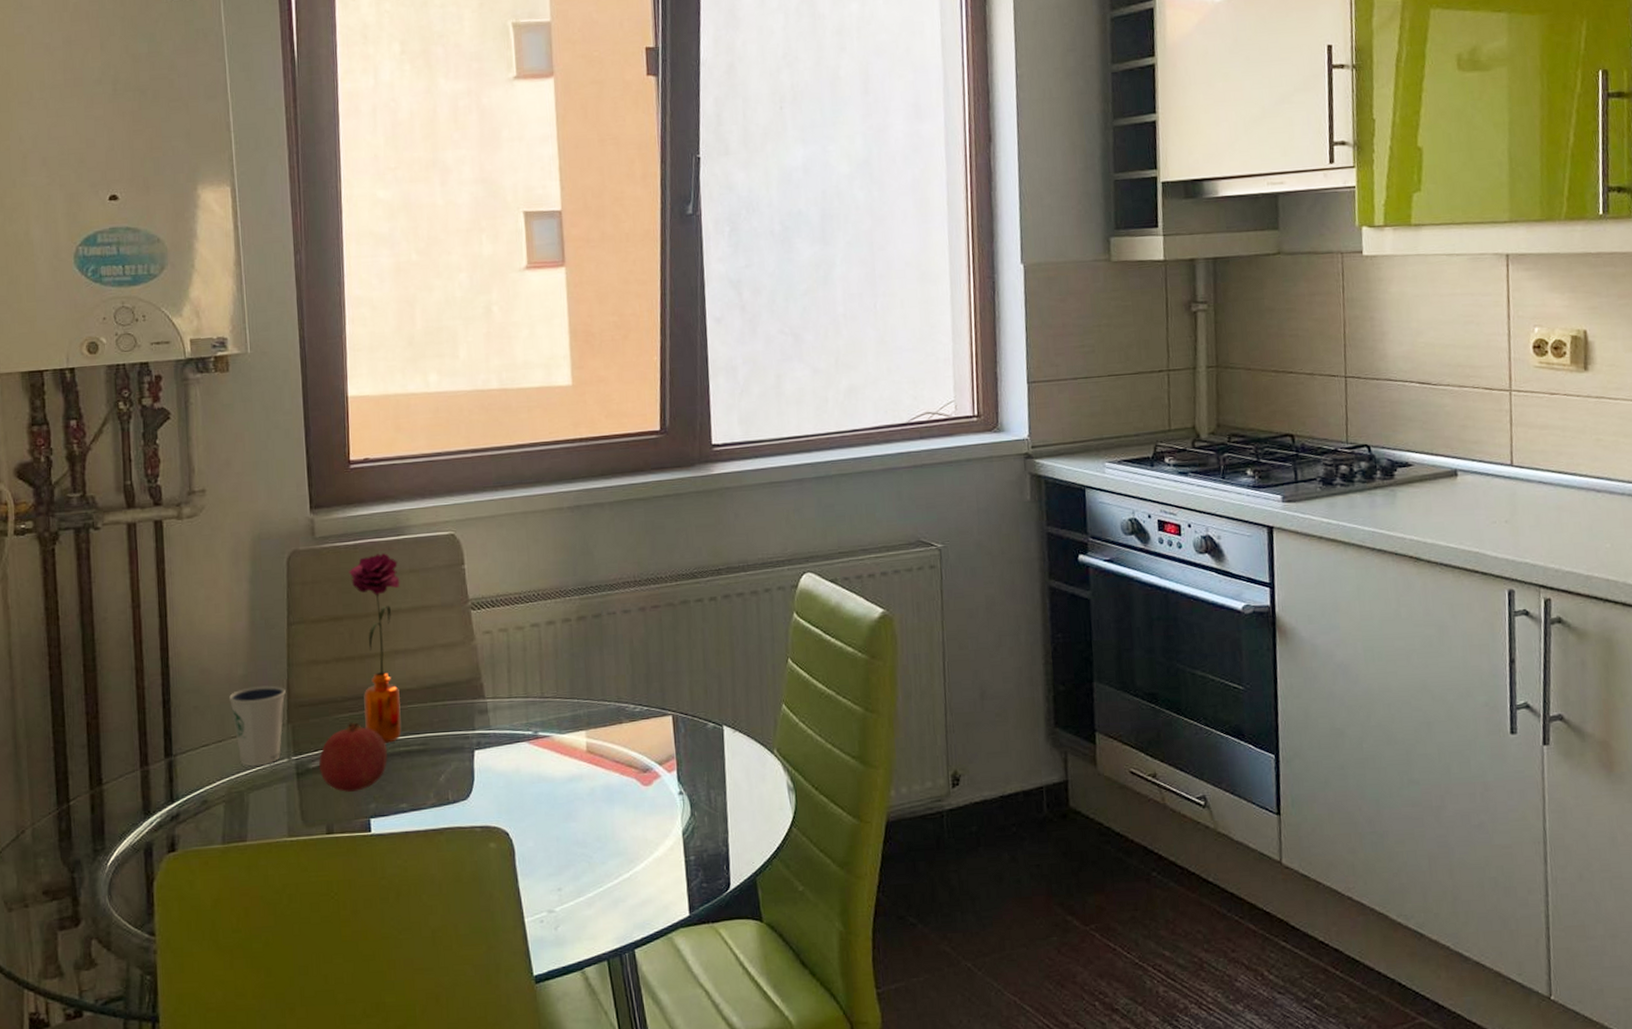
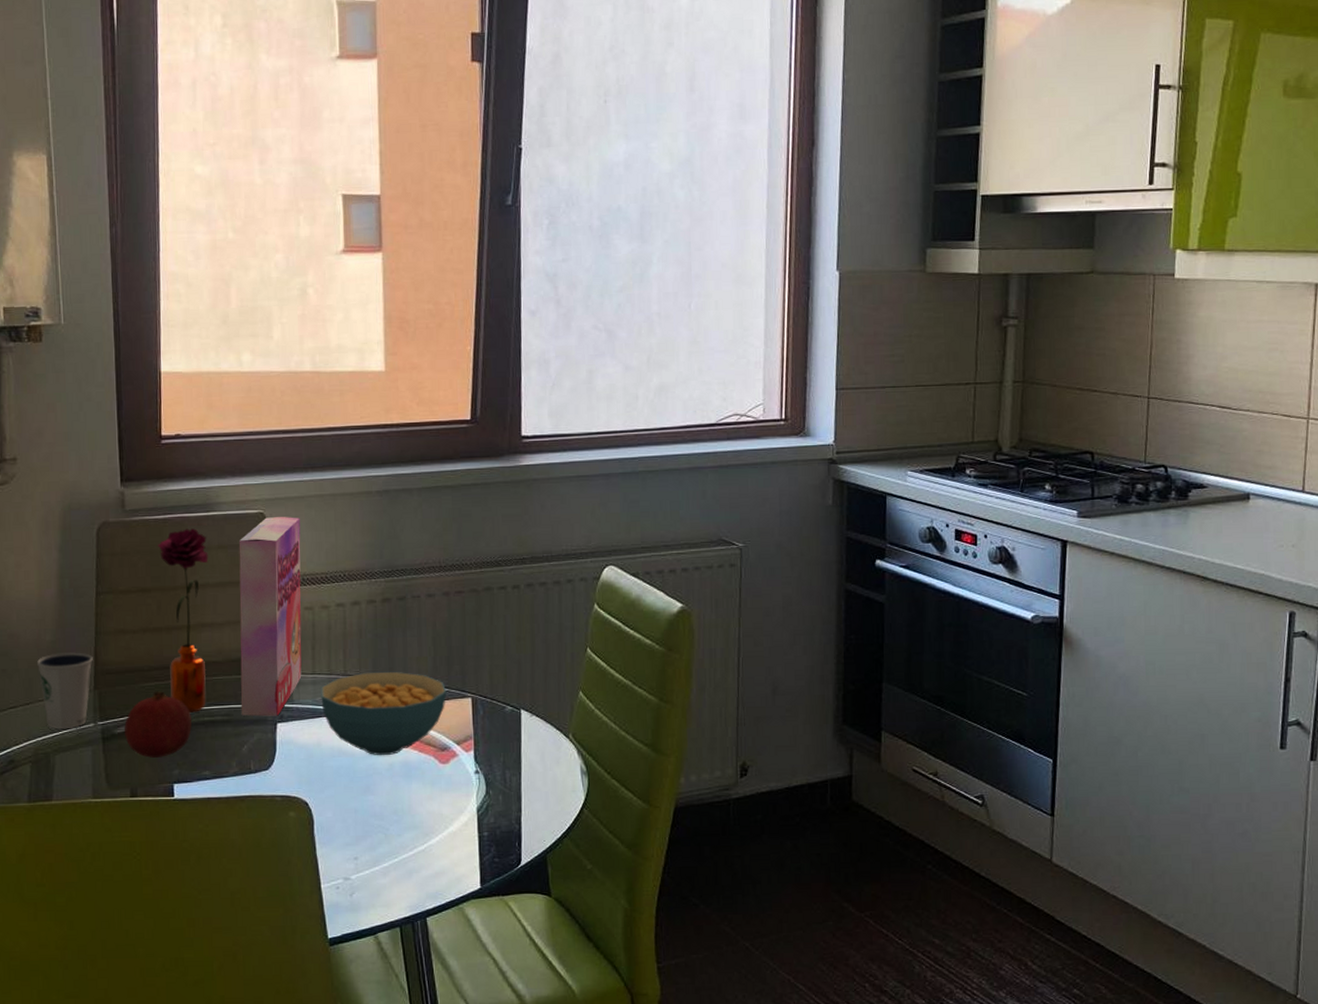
cereal box: none [430,537,498,745] -> present [238,517,302,717]
cereal bowl: none [518,691,647,781] -> present [321,671,447,756]

